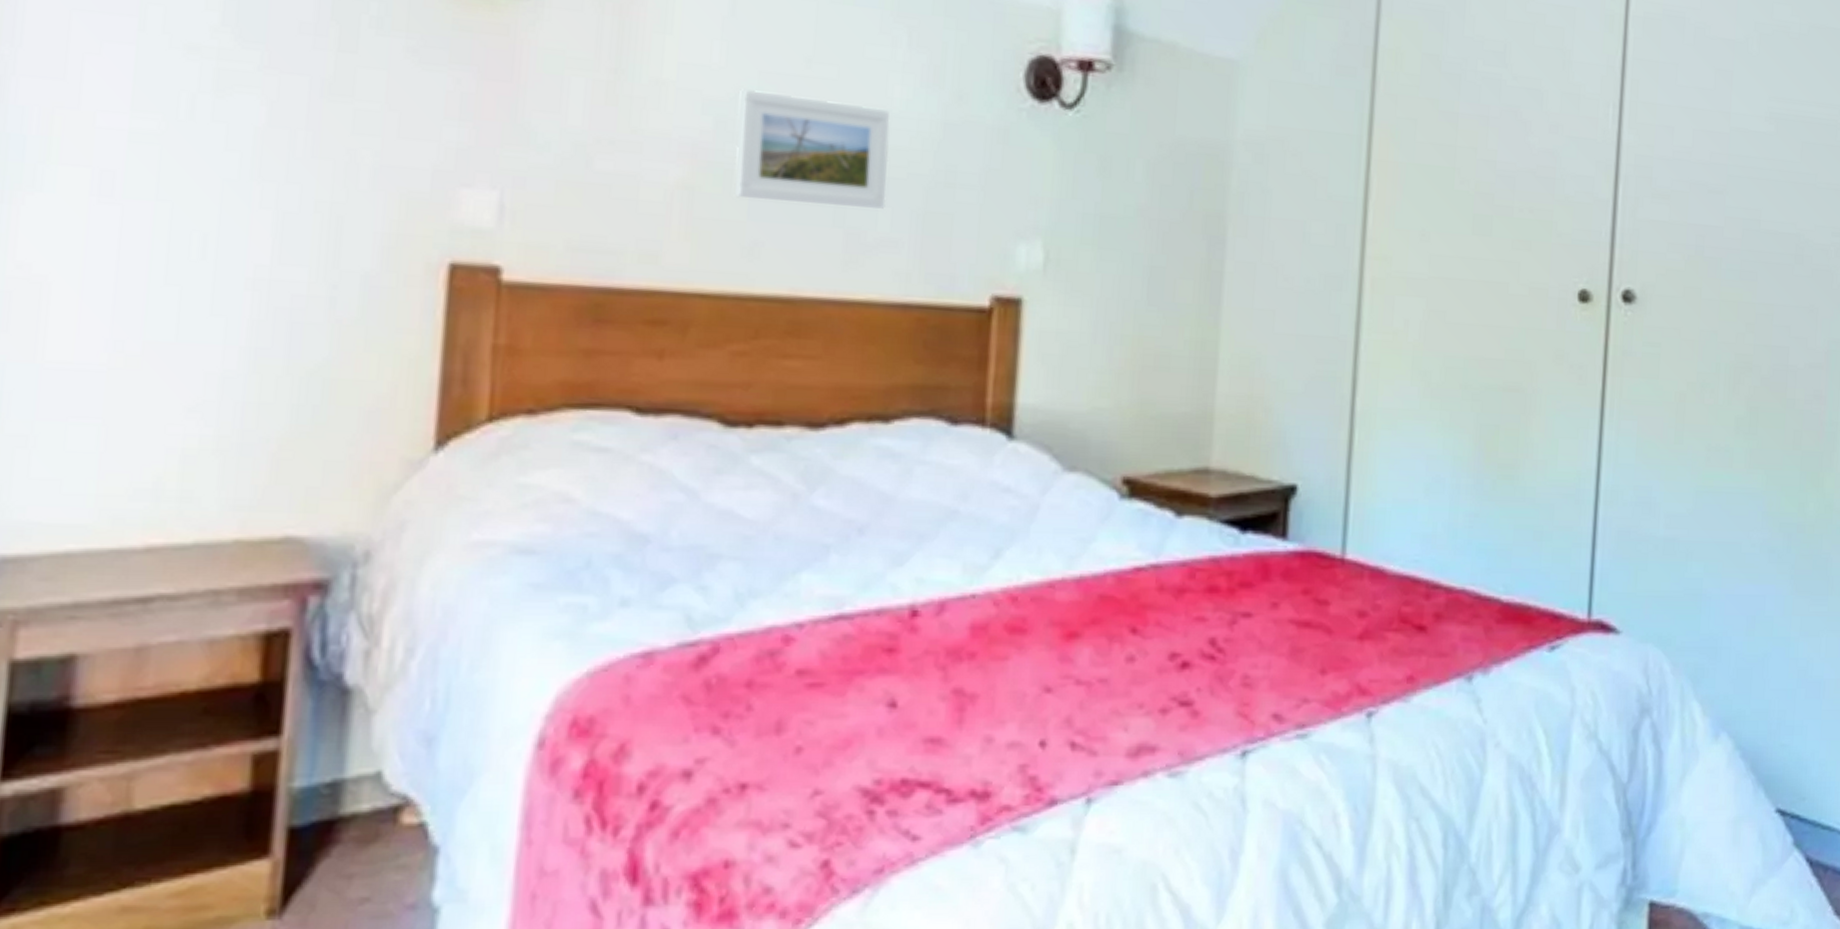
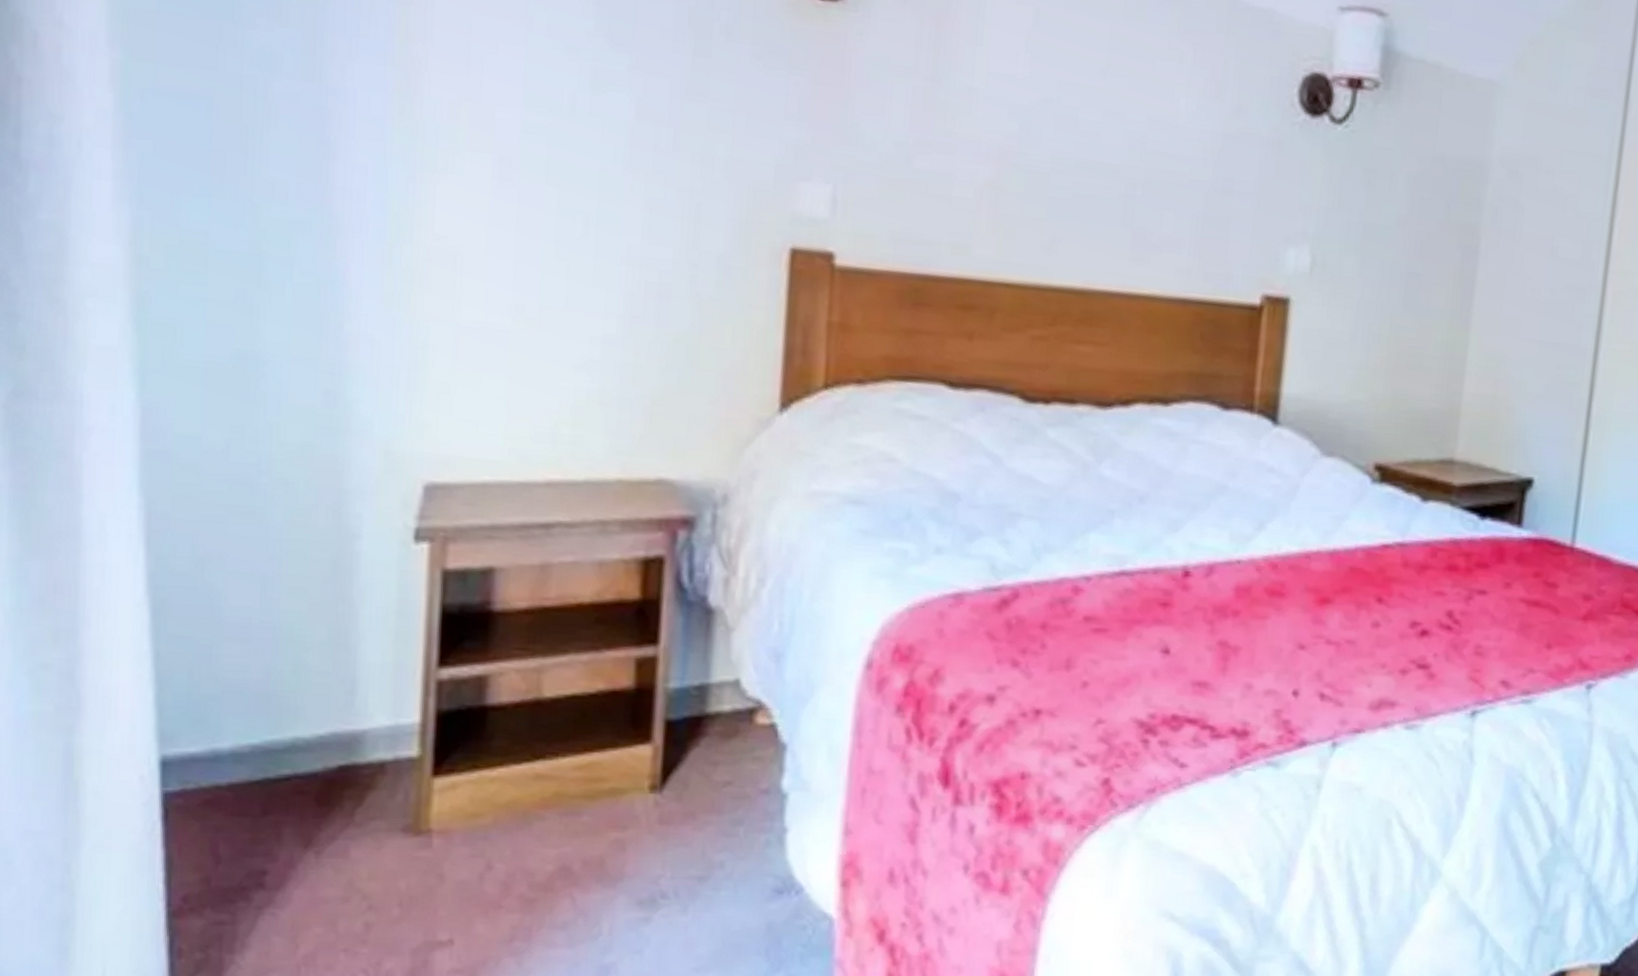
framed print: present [735,89,890,209] -> none [1036,98,1175,212]

